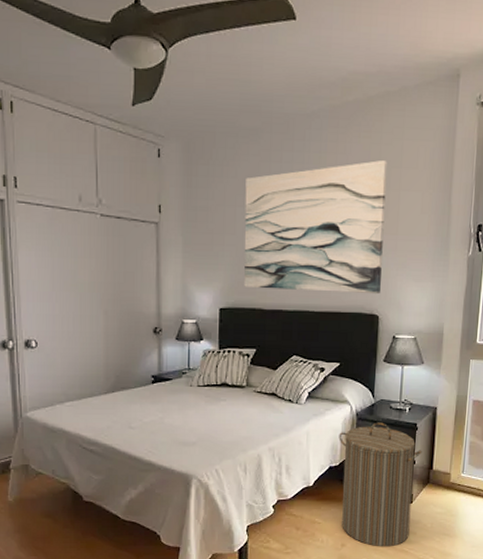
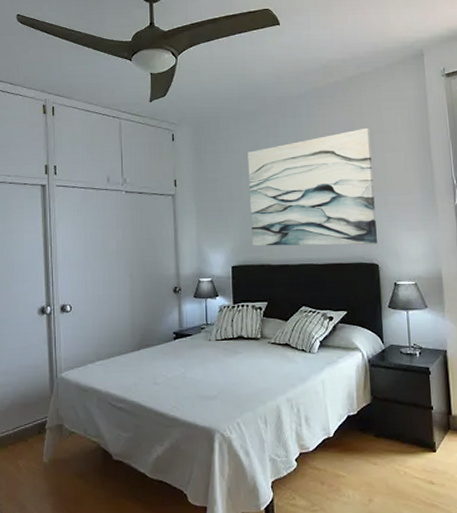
laundry hamper: present [338,422,422,547] -> none [353,368,439,502]

